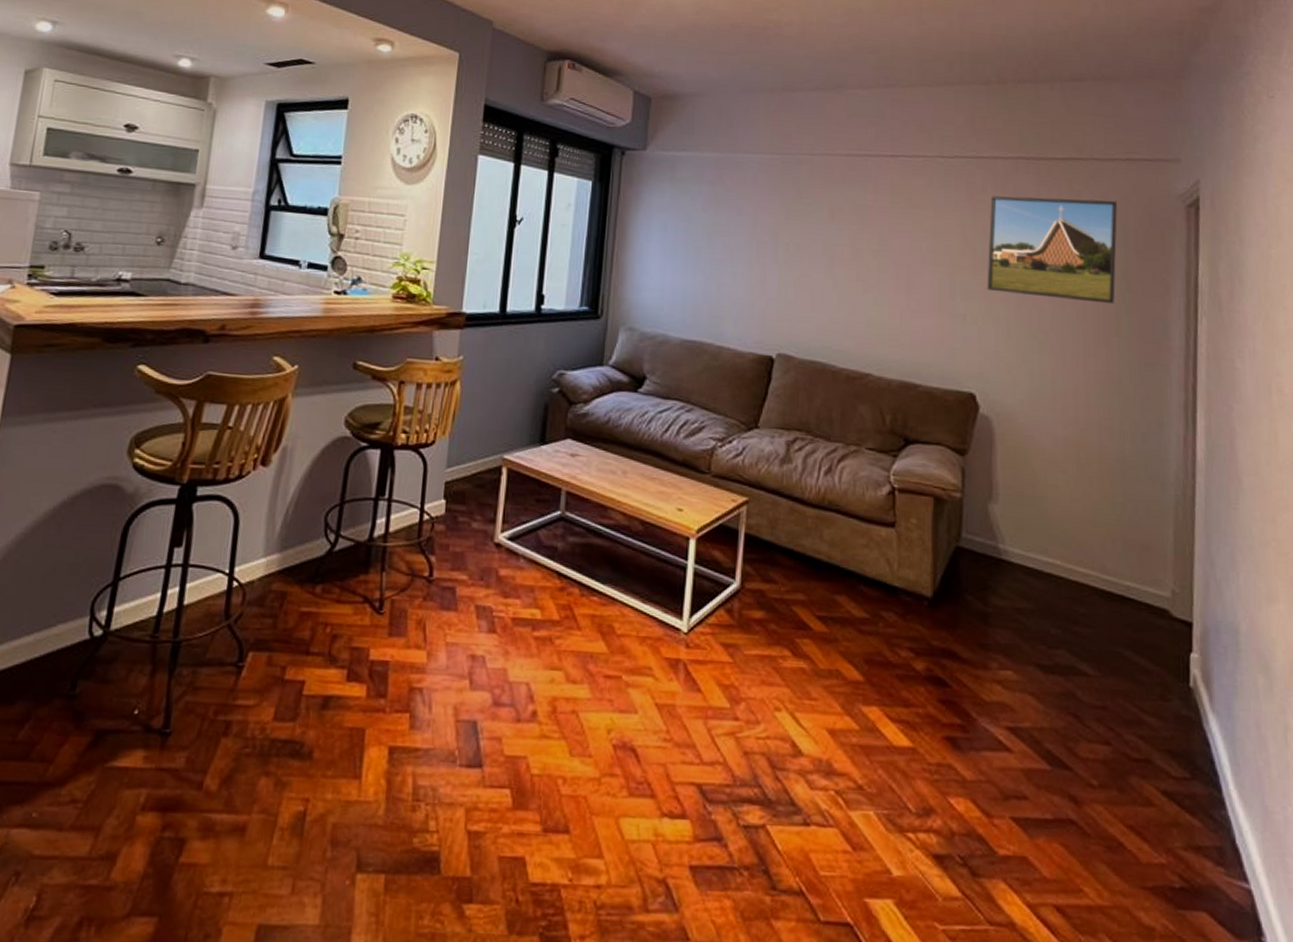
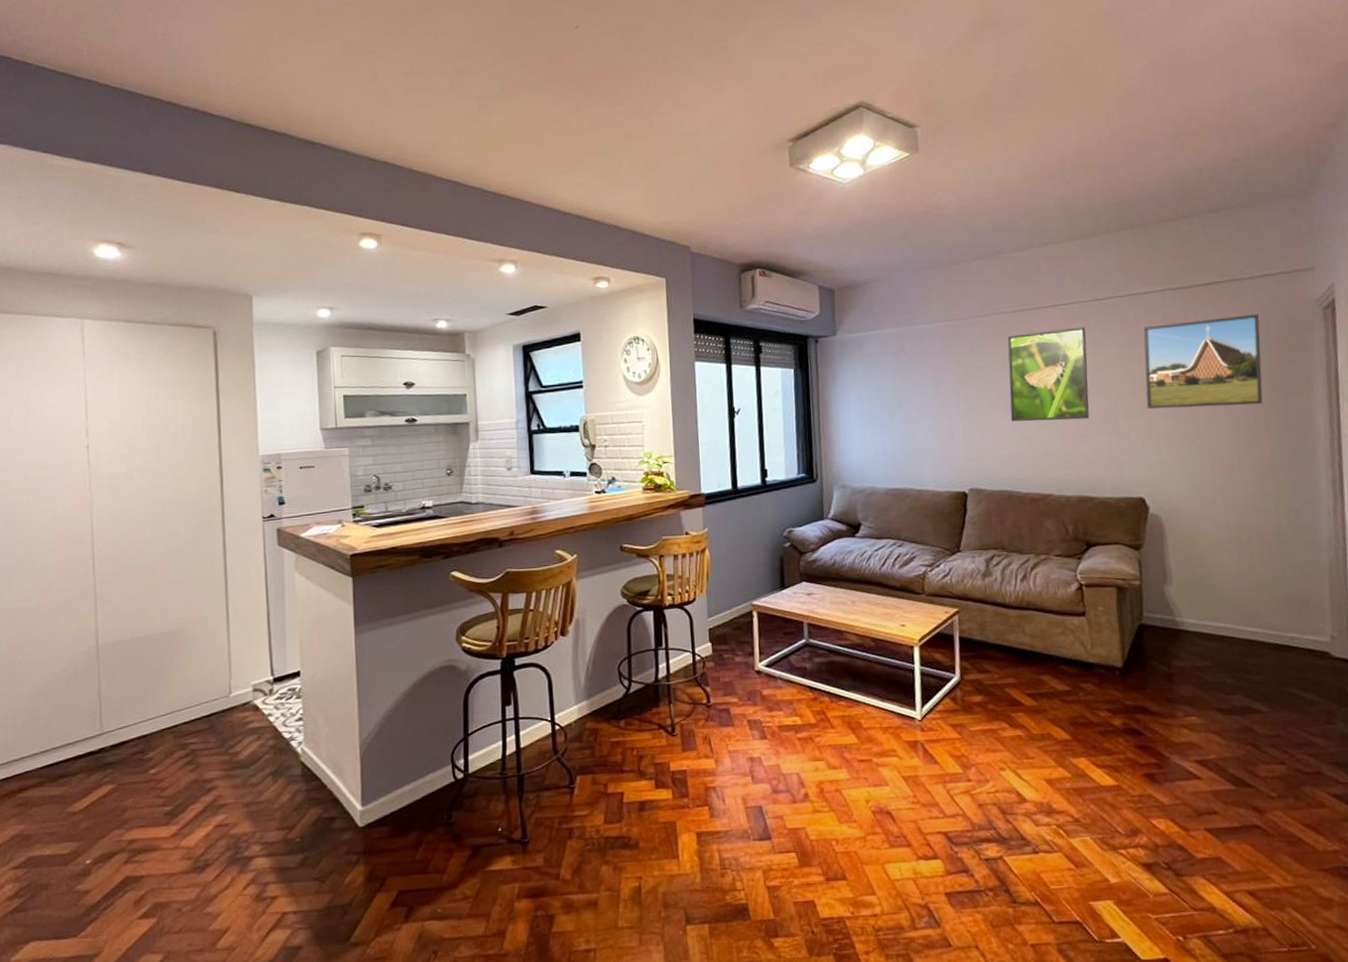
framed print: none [833,181,927,291] -> present [1007,326,1090,422]

